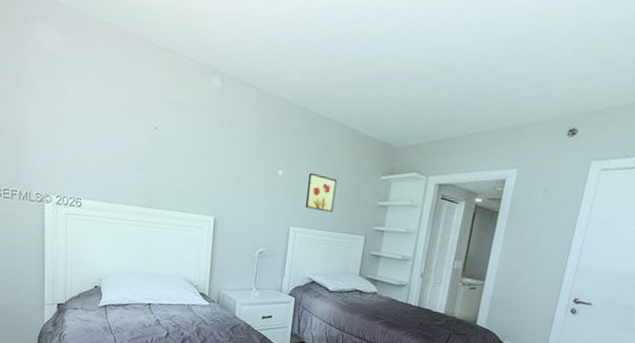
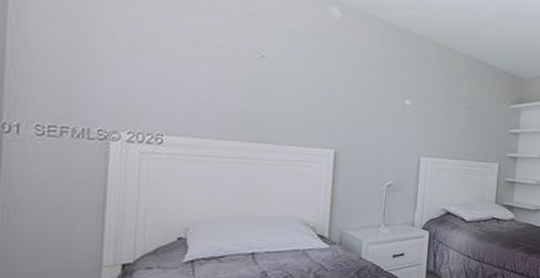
wall art: present [305,172,337,213] -> none [435,102,468,141]

